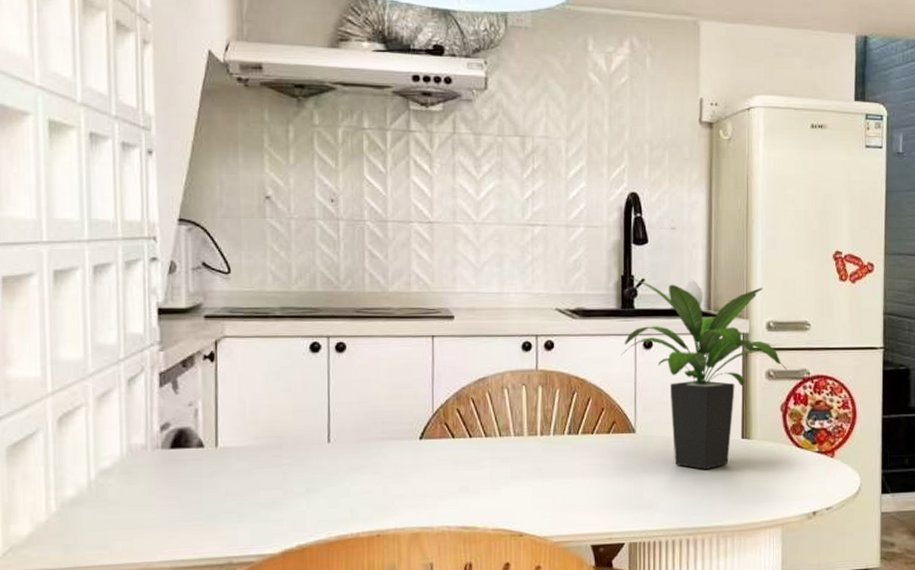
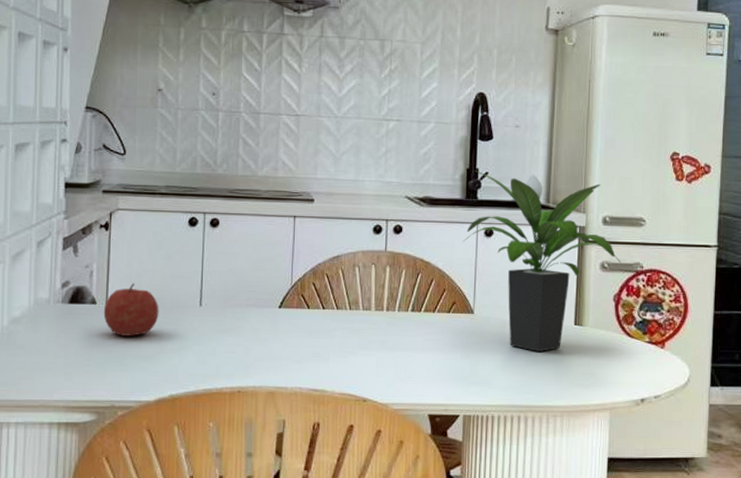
fruit: none [213,421,280,482] -> present [103,283,159,336]

